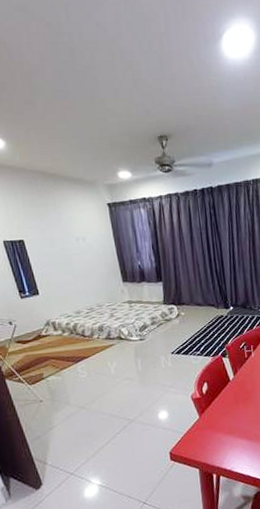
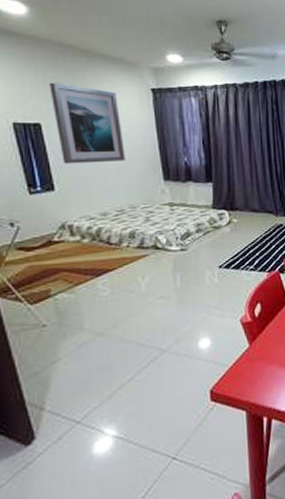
wall art: none [27,204,91,273] -> present [49,82,125,164]

